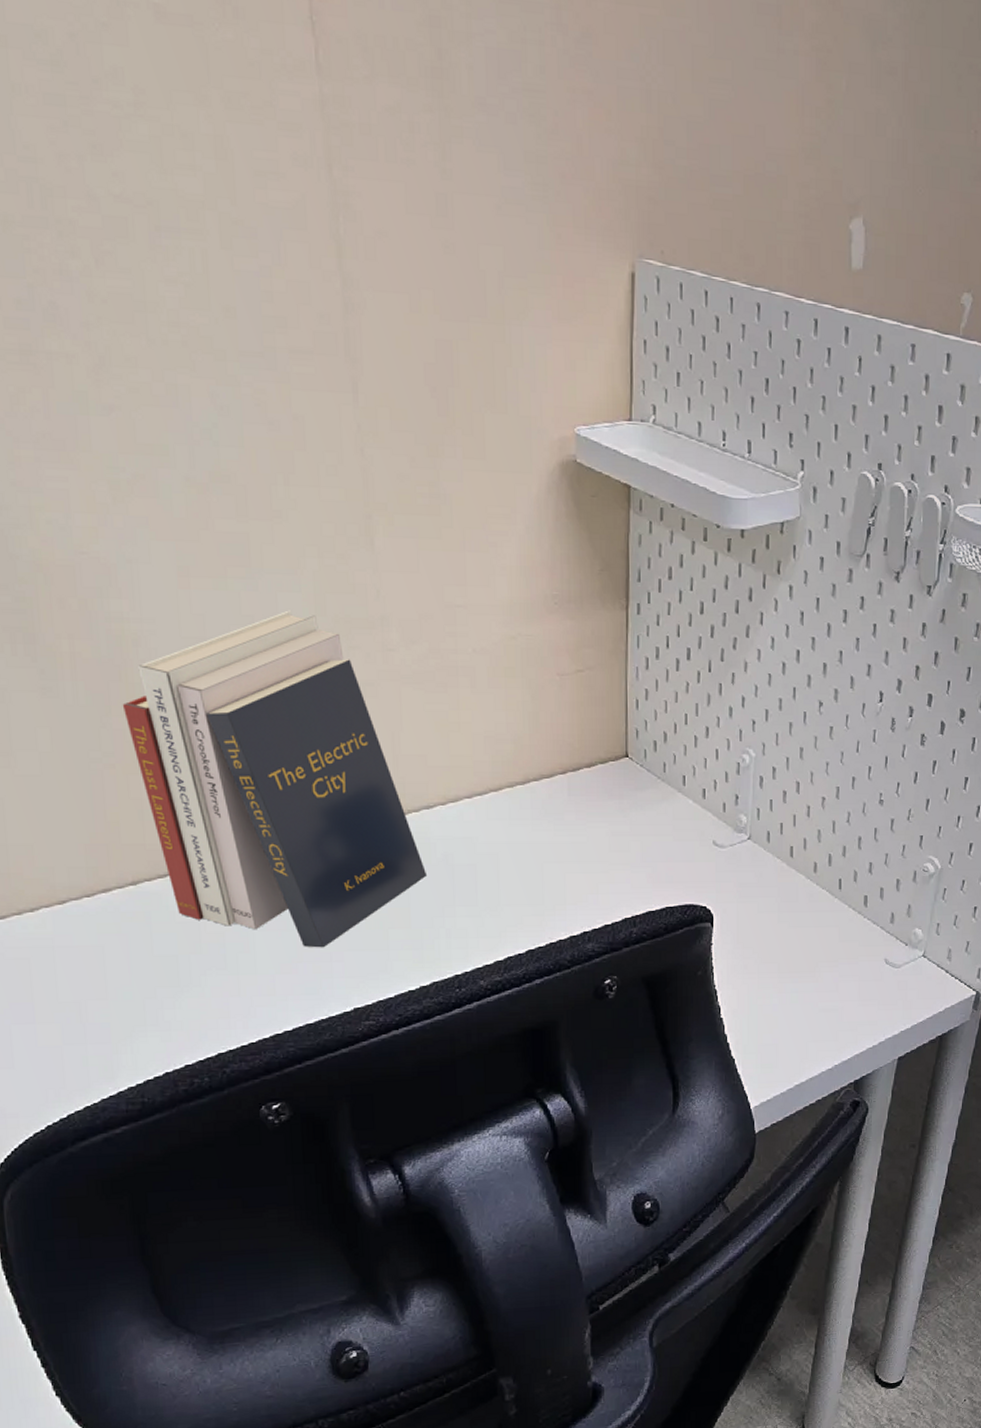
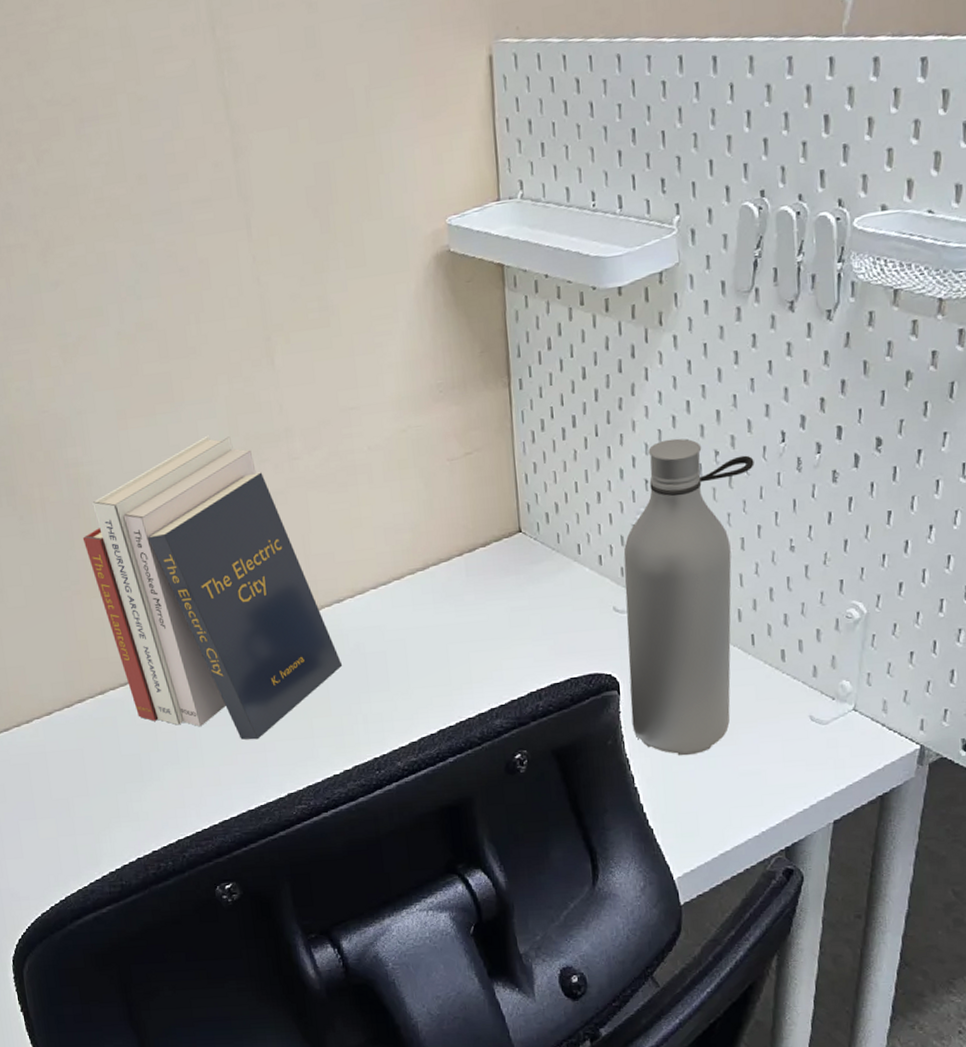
water bottle: none [722,684,854,990] -> present [623,438,754,756]

